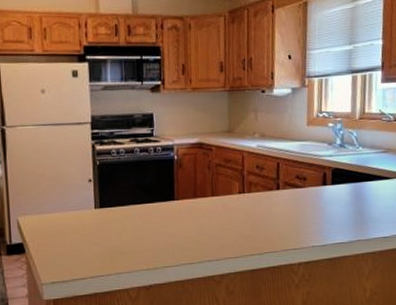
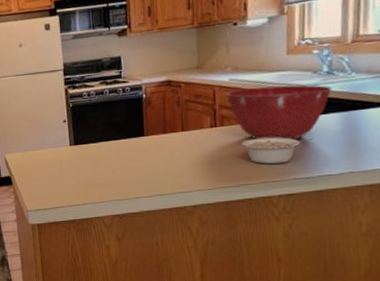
mixing bowl: none [254,155,344,209] -> present [226,85,333,141]
legume: none [266,205,328,232] -> present [241,137,313,164]

